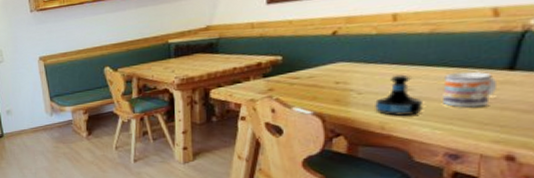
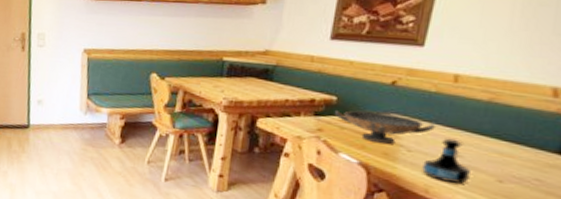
decorative bowl: none [281,62,382,92] -> present [334,110,435,144]
mug: present [443,71,498,108] -> none [490,146,547,188]

